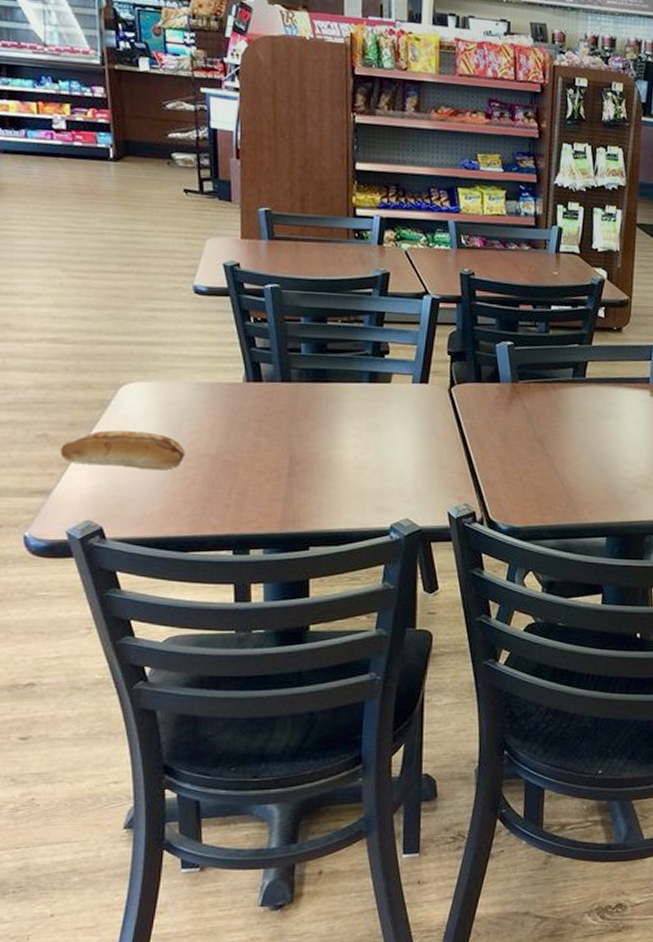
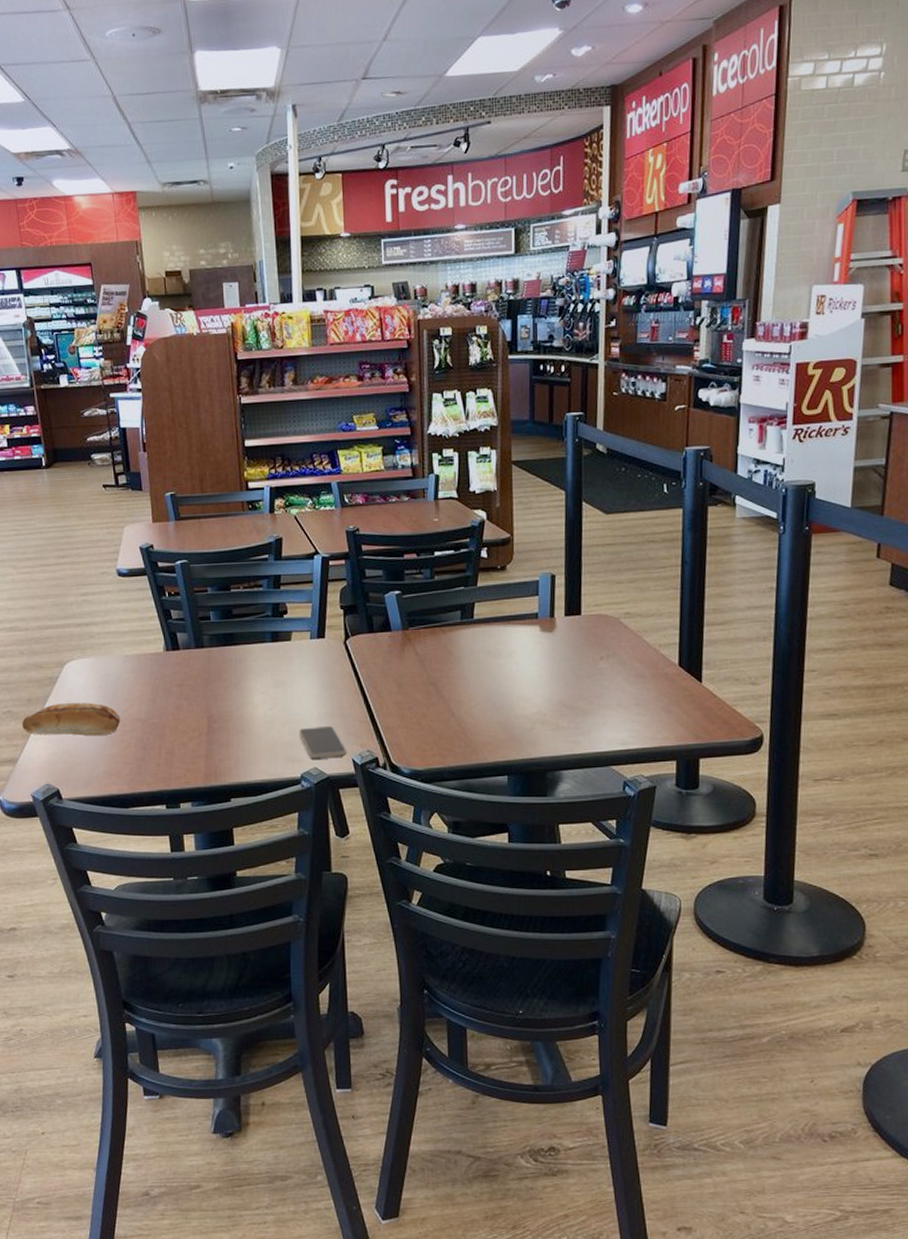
mobile phone: none [392,475,442,510] -> present [299,725,346,759]

